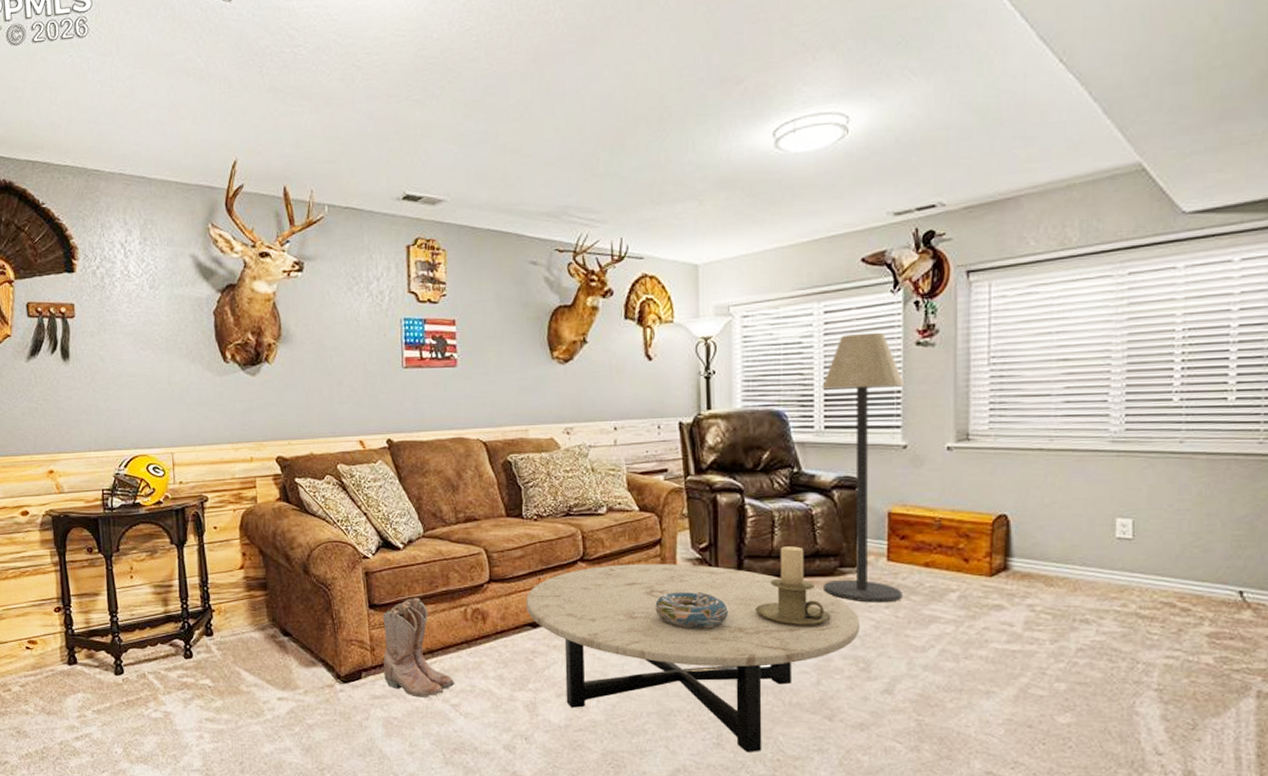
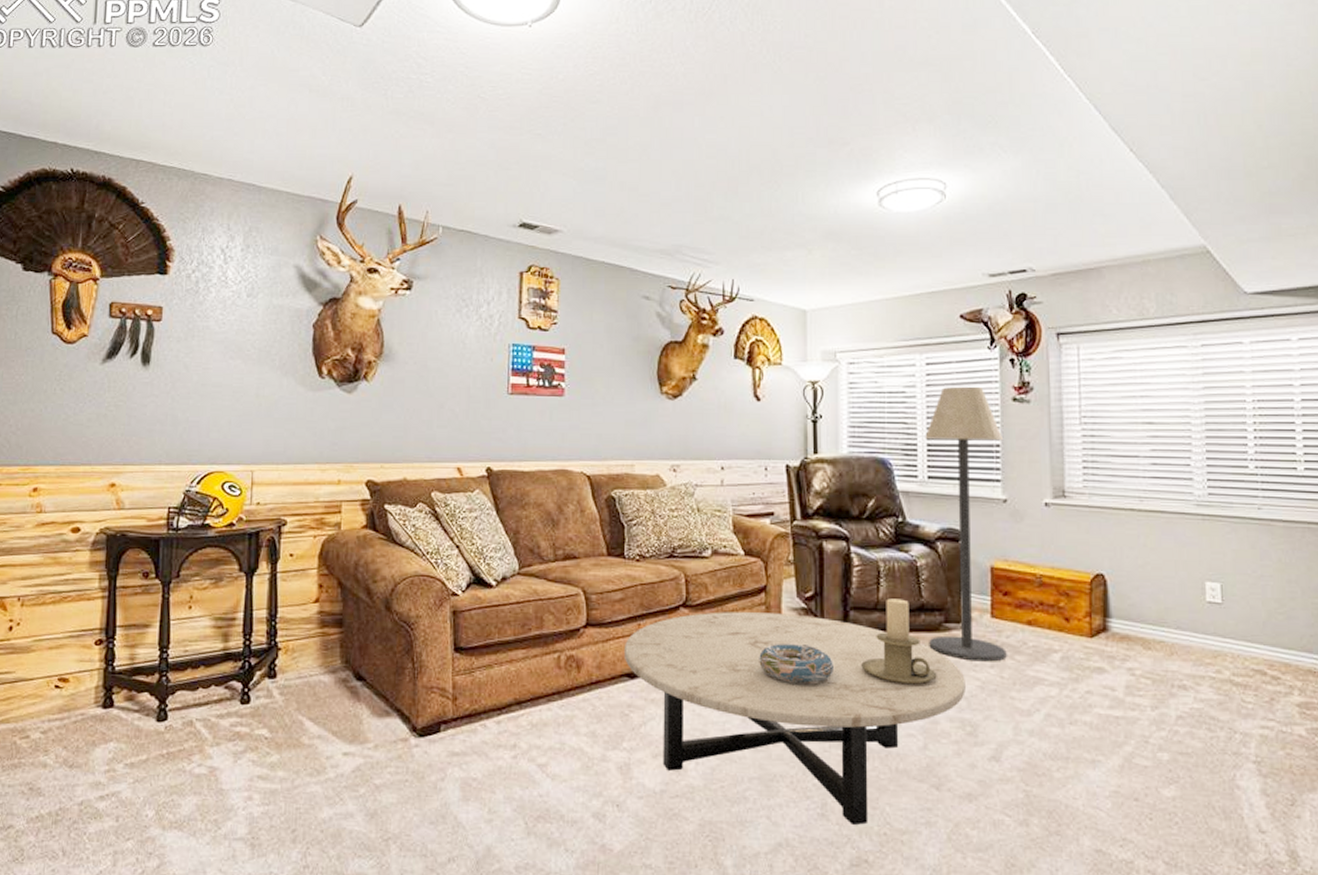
boots: present [383,597,455,698] -> none [464,640,544,756]

